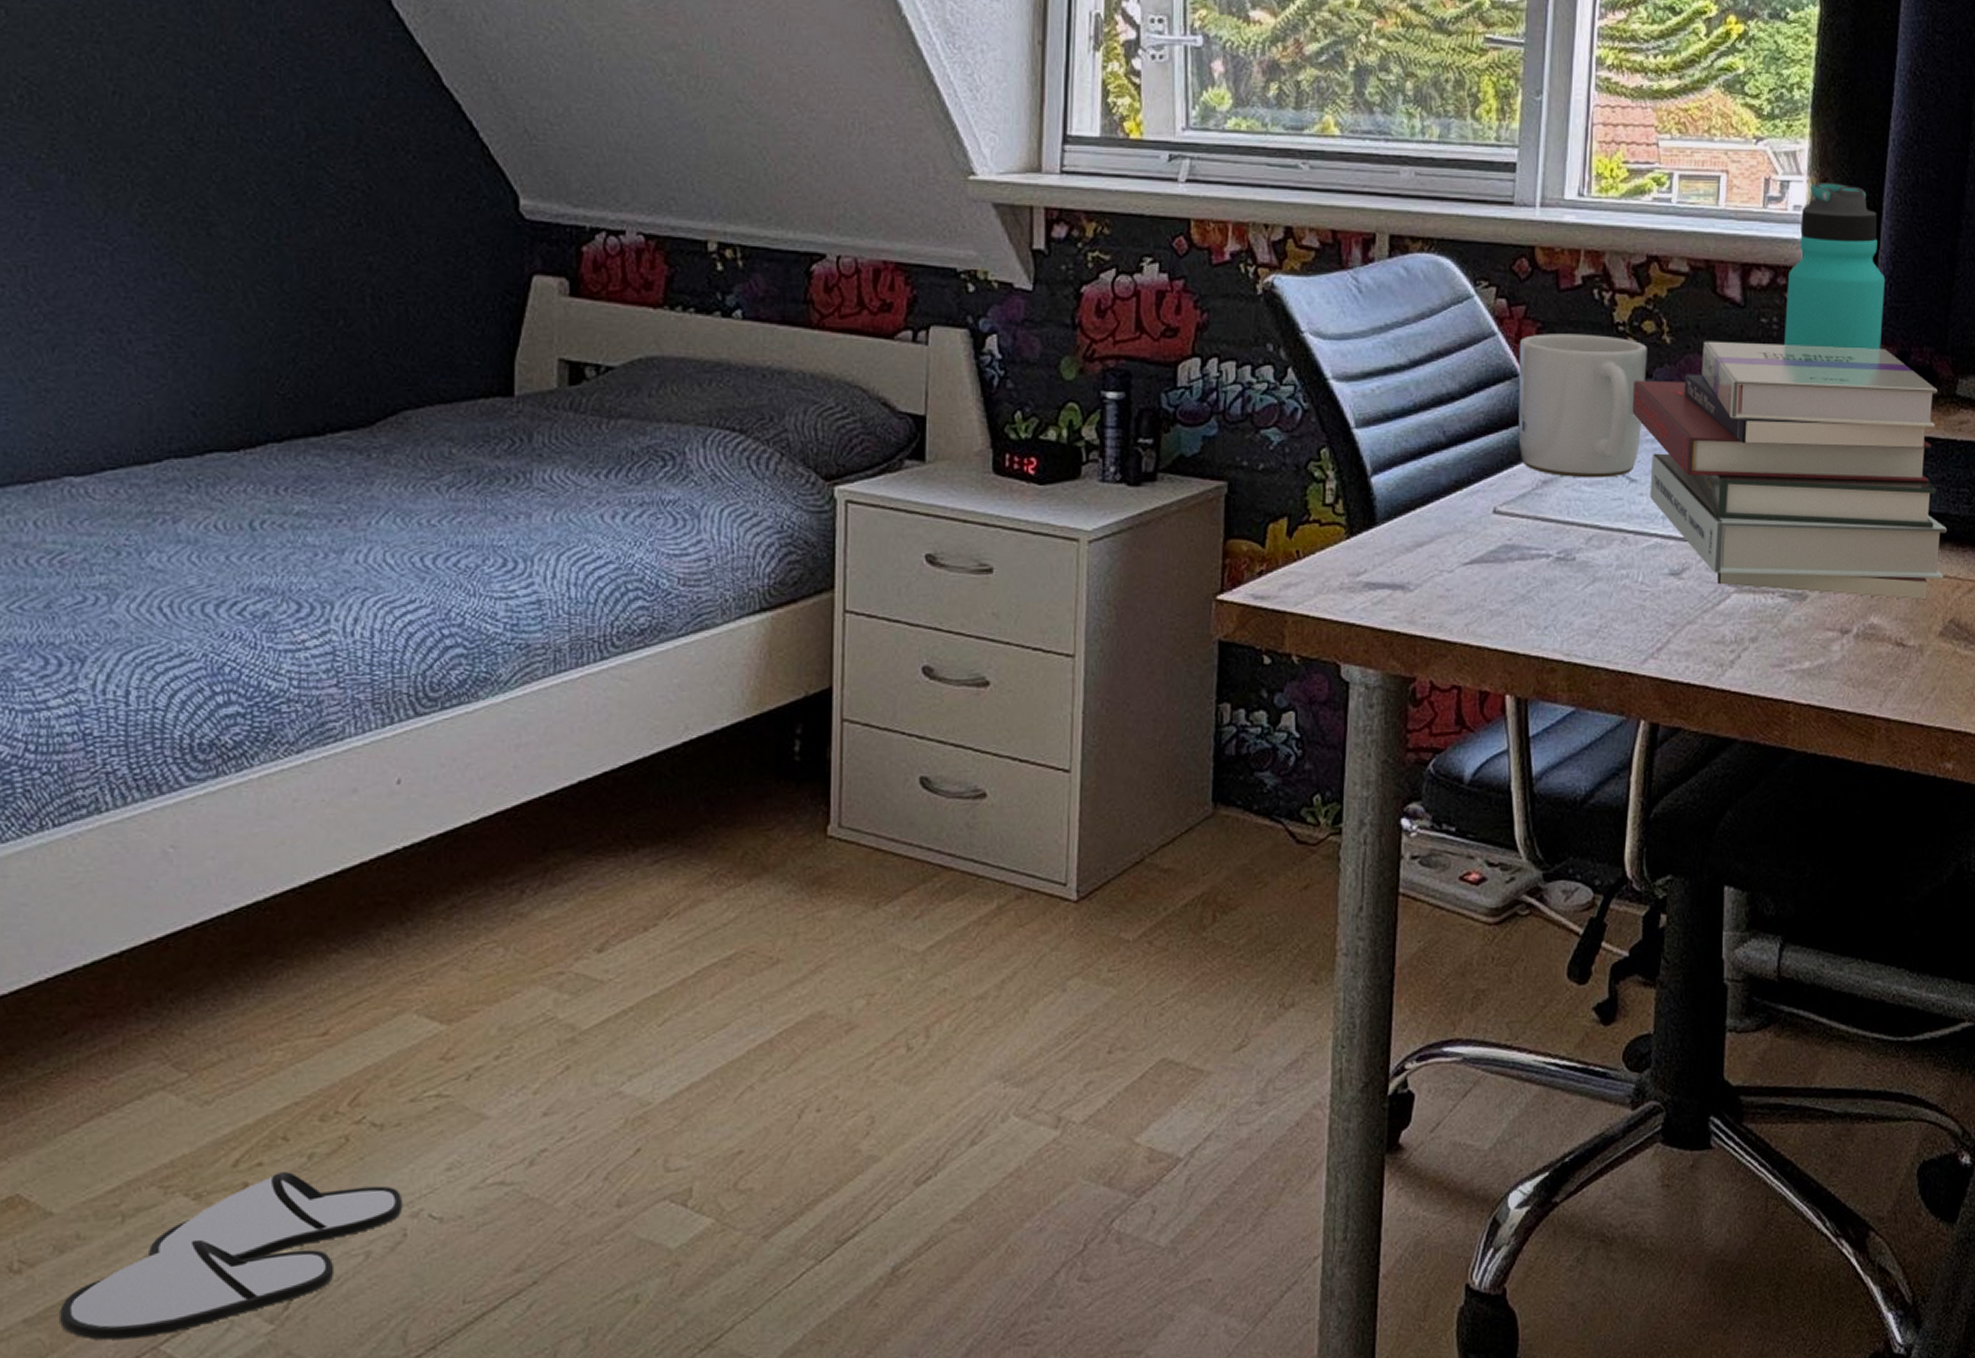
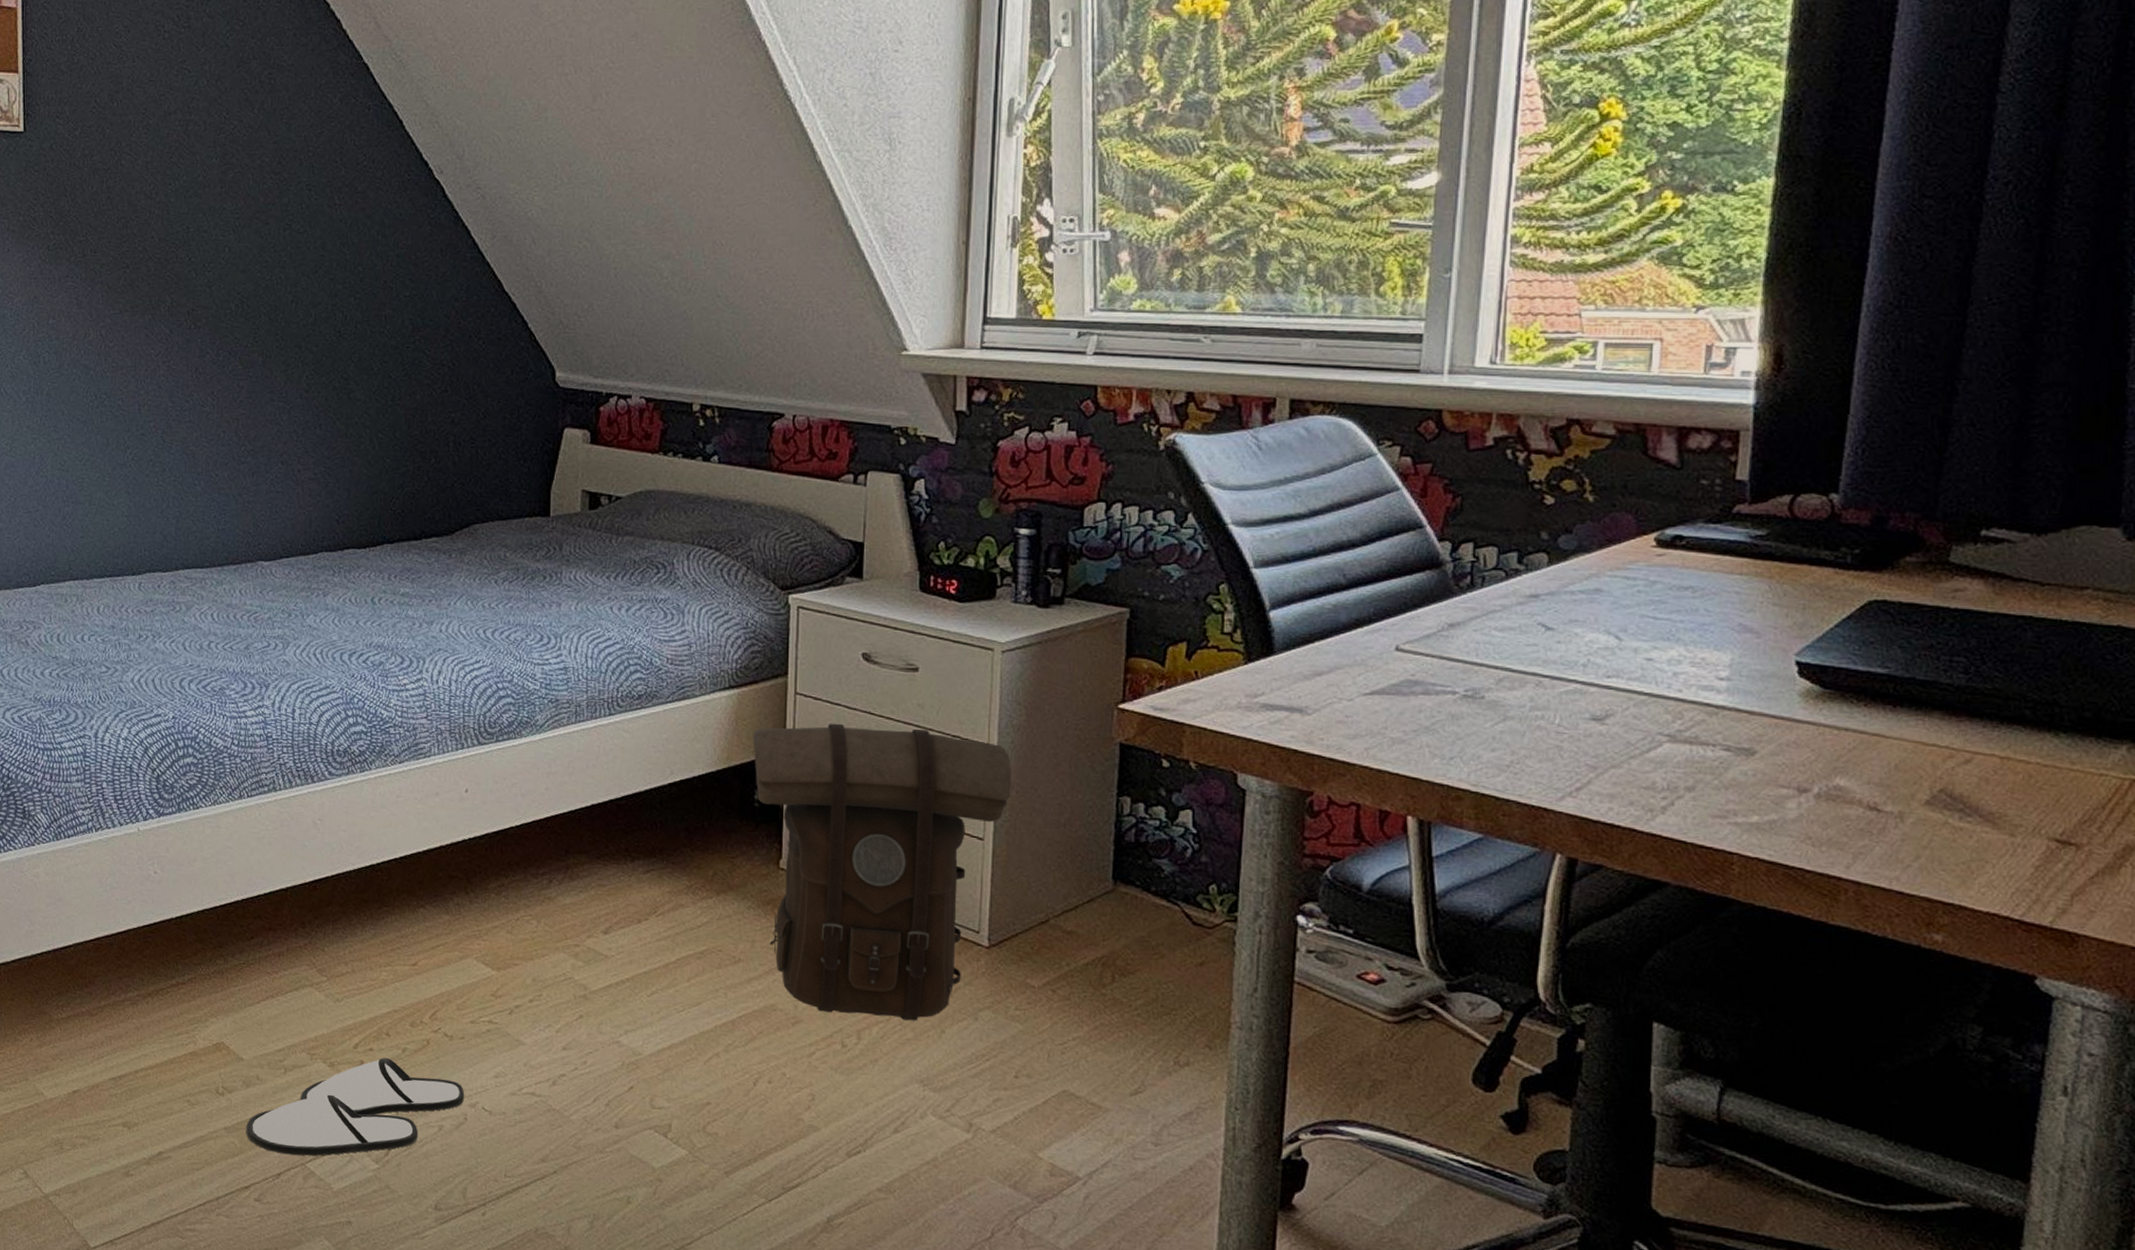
backpack: none [791,644,1102,1011] -> present [753,723,1012,1021]
mug: present [1518,333,1647,478] -> none [1423,489,1567,625]
books: present [1632,341,1947,600] -> none [1549,500,1936,767]
thermos bottle: present [1784,182,1886,349] -> none [1729,349,1857,513]

